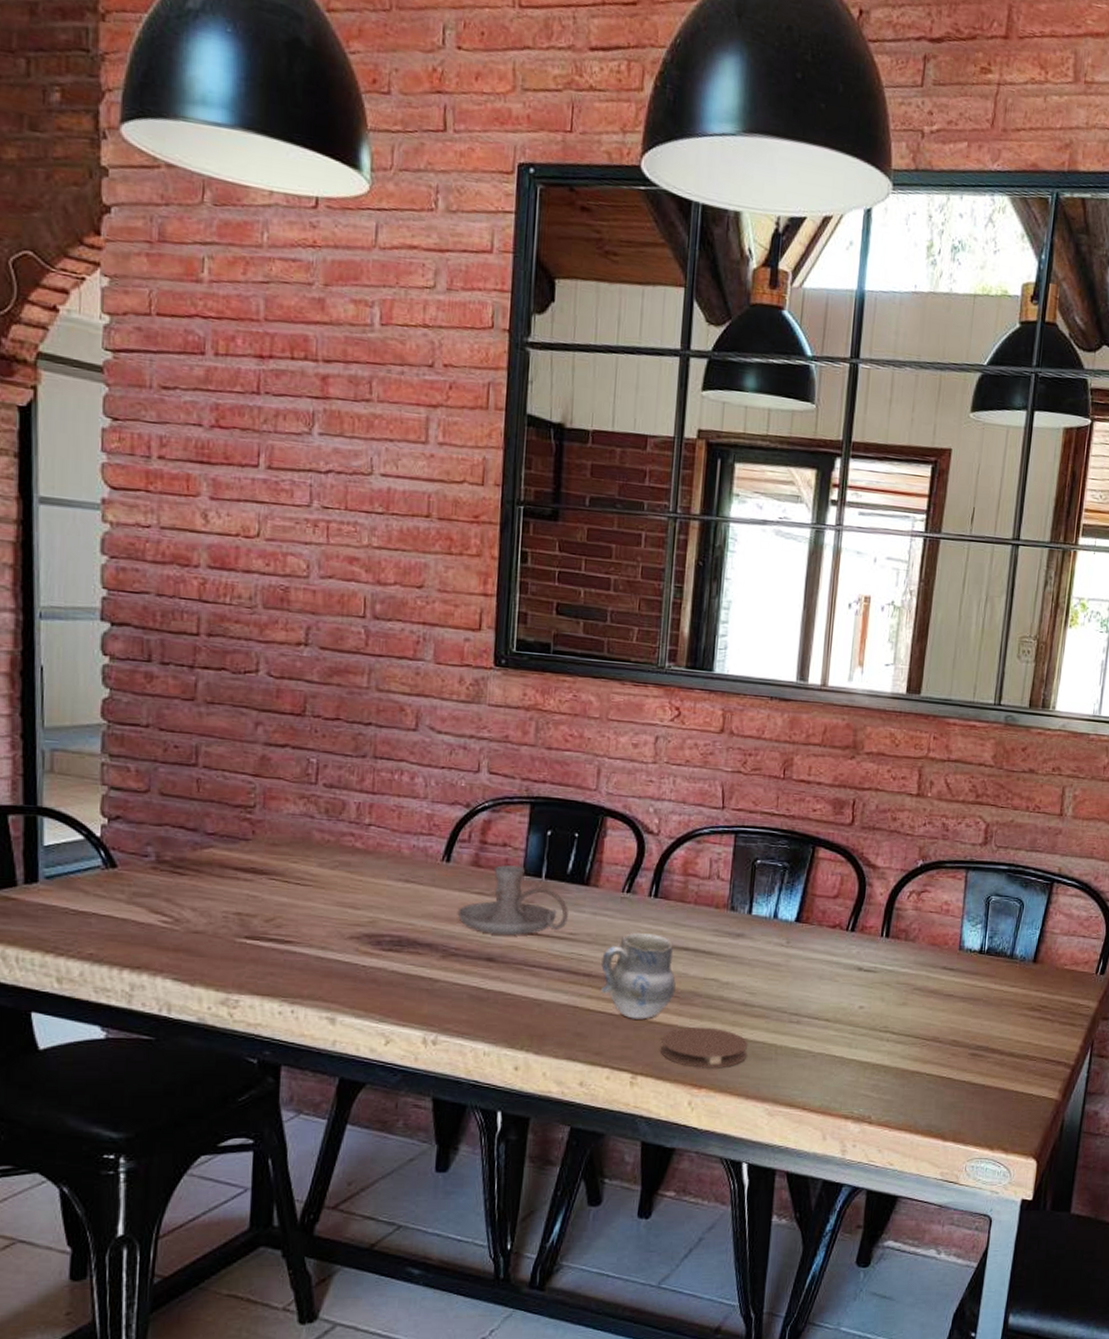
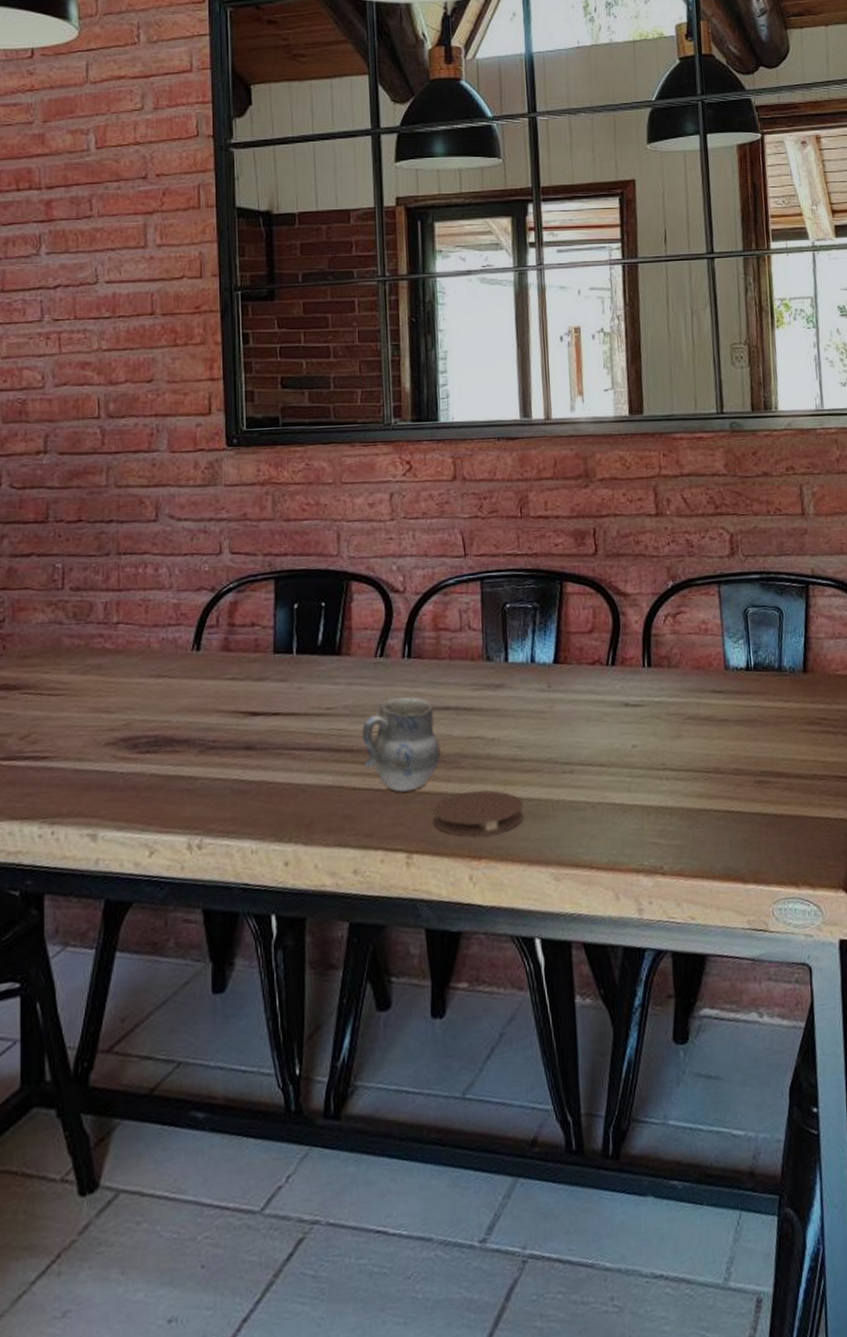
candle holder: present [457,864,568,935] -> none [211,644,323,720]

